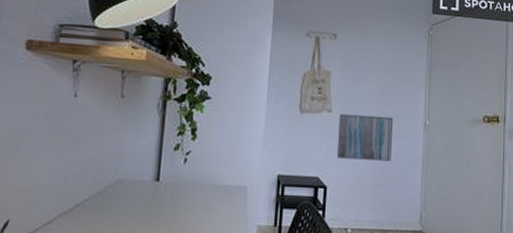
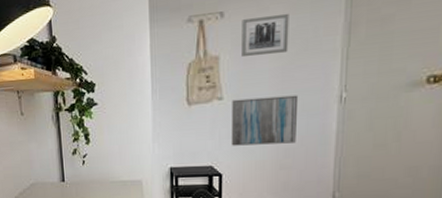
wall art: none [349,44,387,78] -> present [242,13,289,58]

